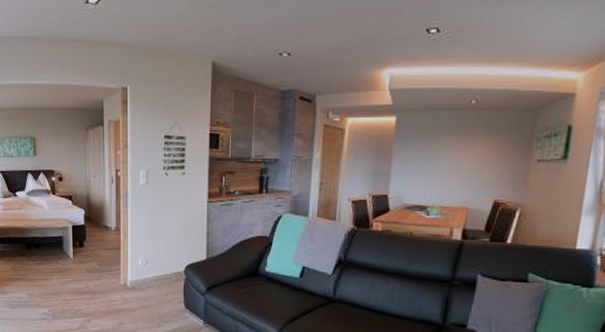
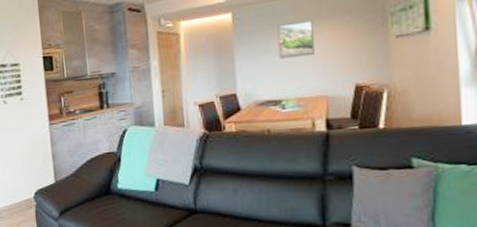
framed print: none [432,134,468,168] -> present [277,20,315,59]

